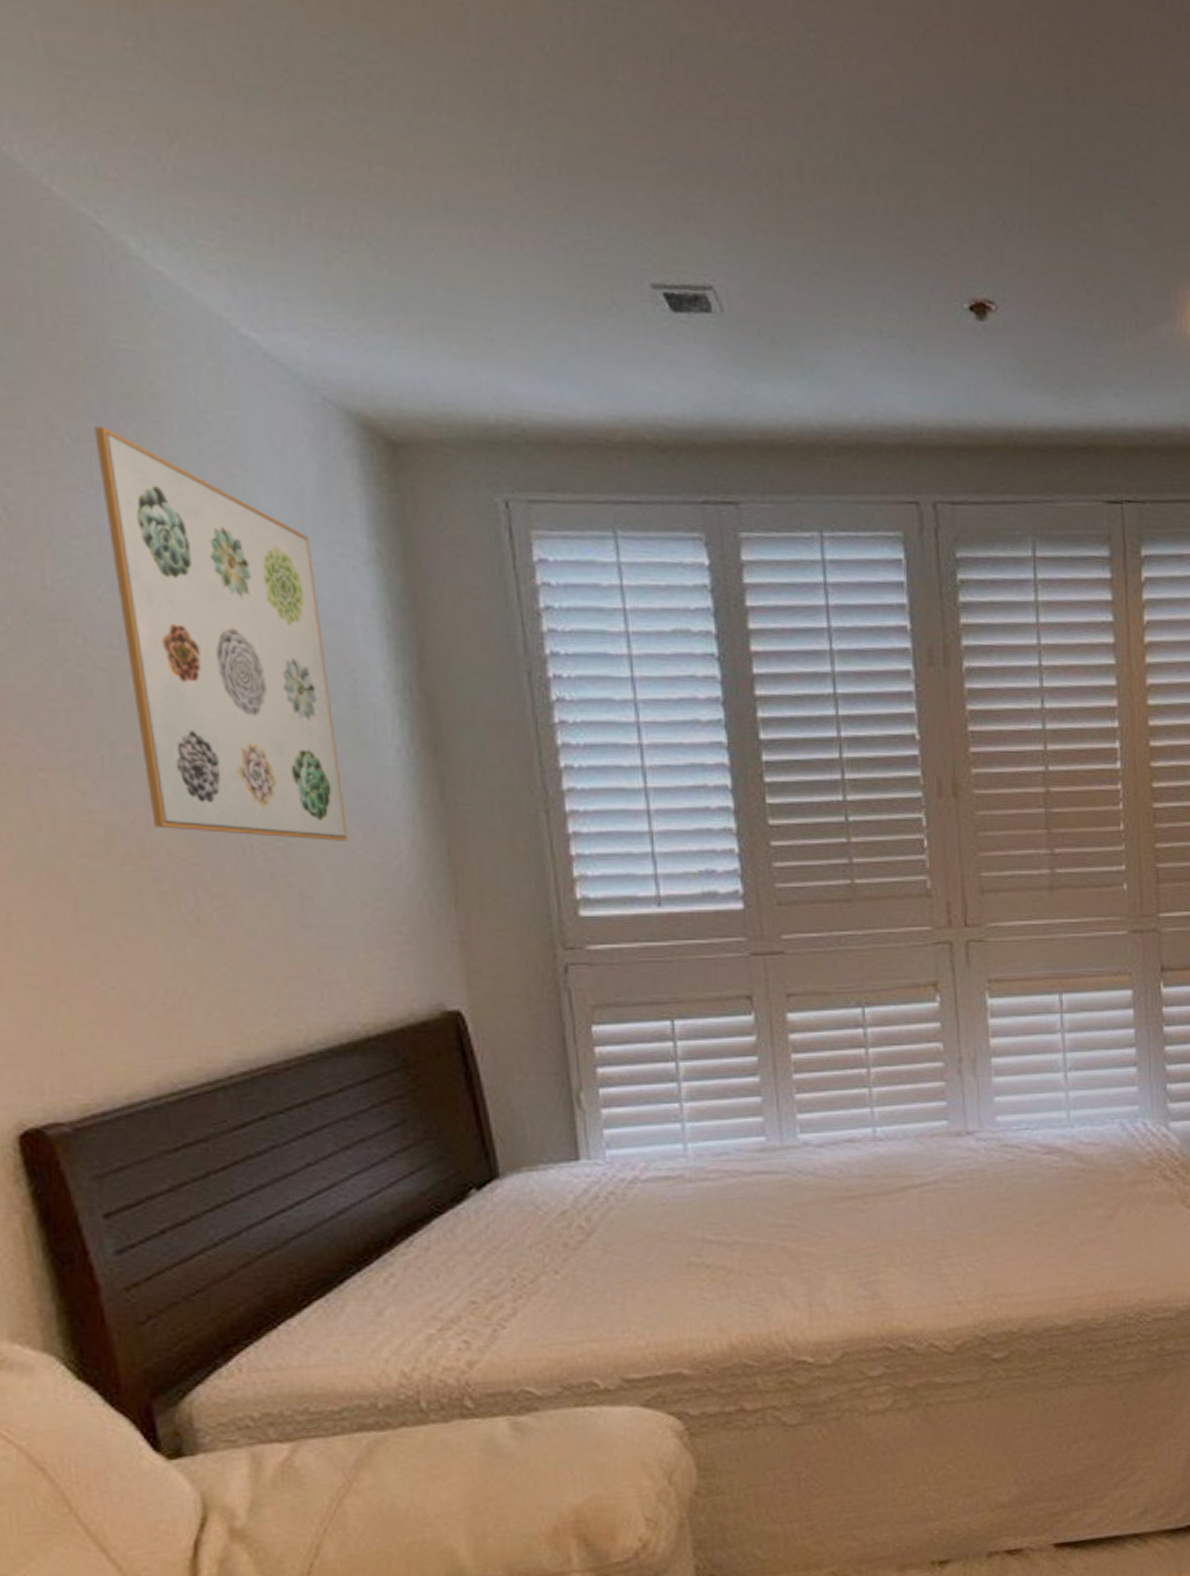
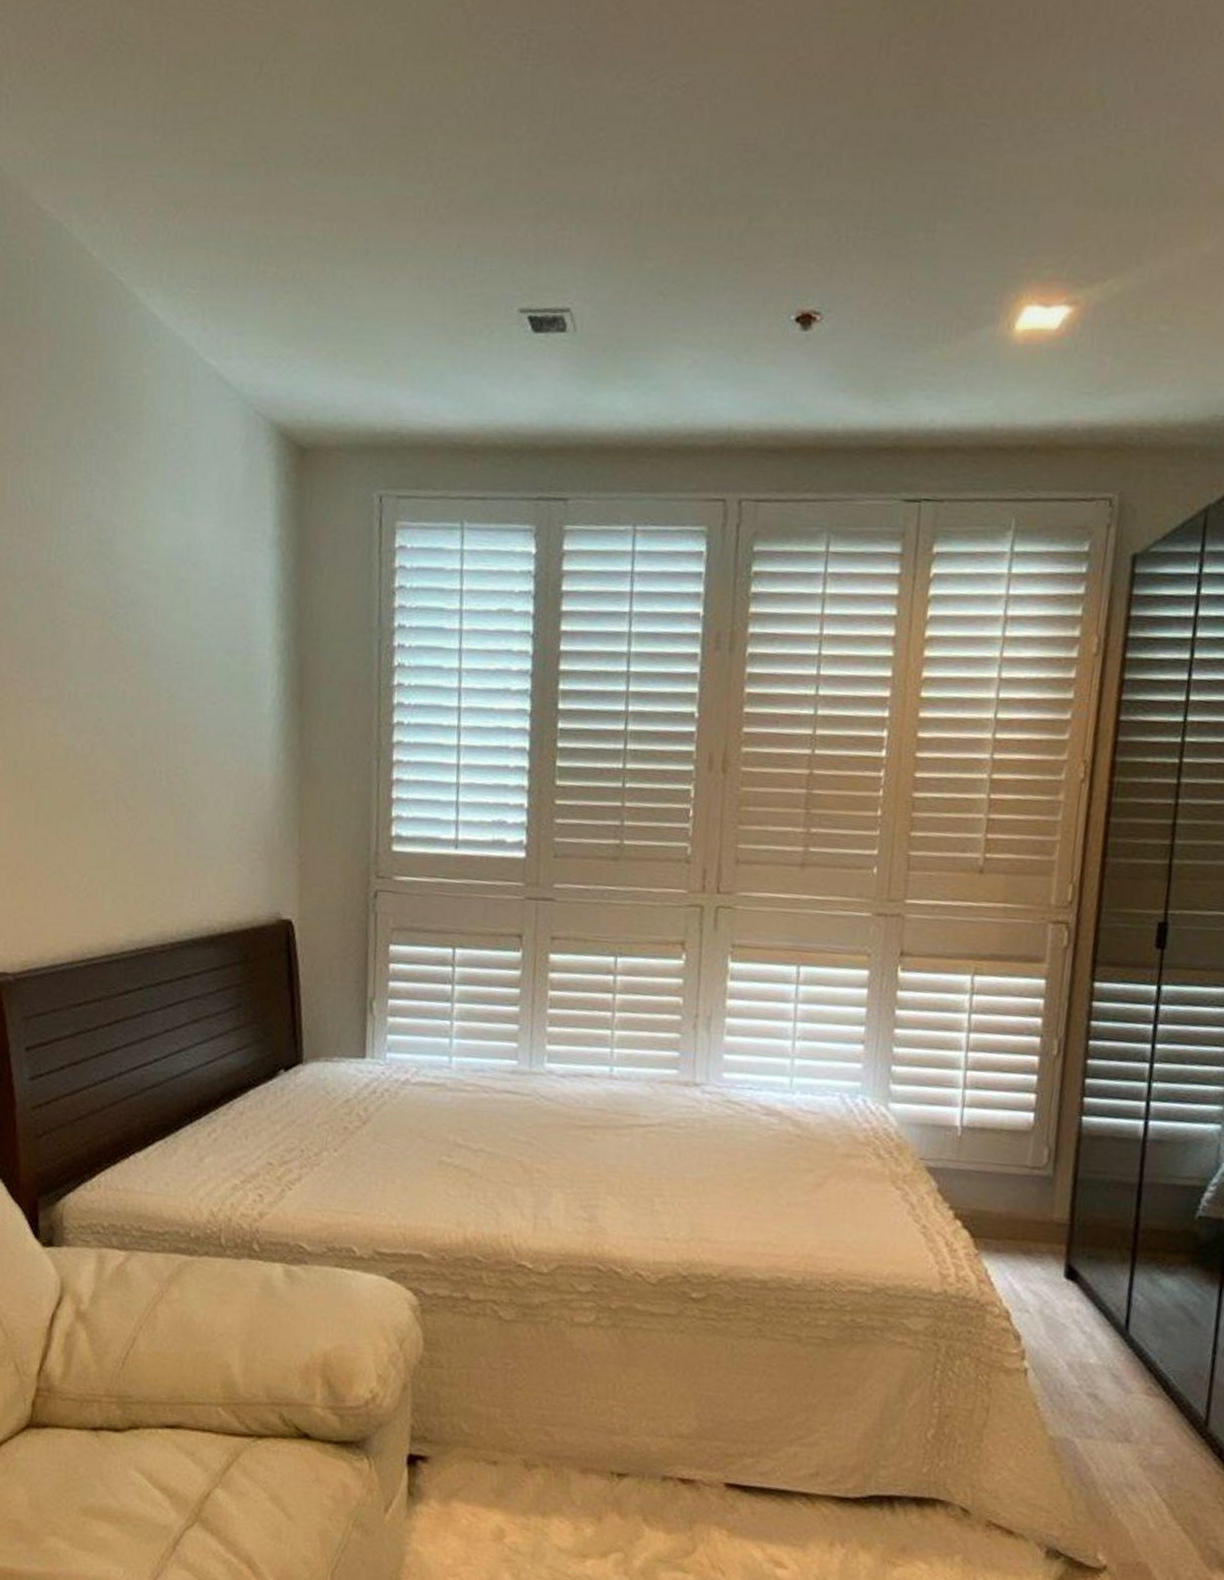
wall art: present [94,426,349,842] -> none [96,436,232,773]

